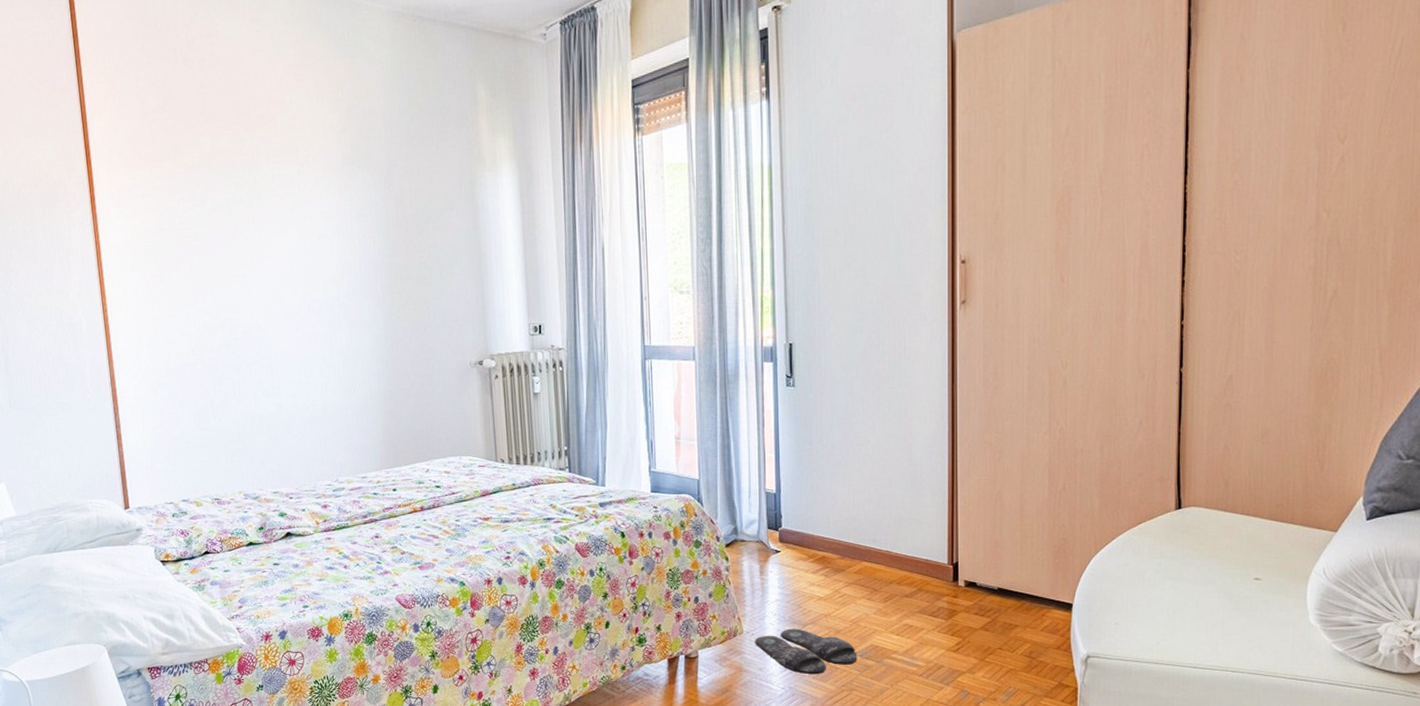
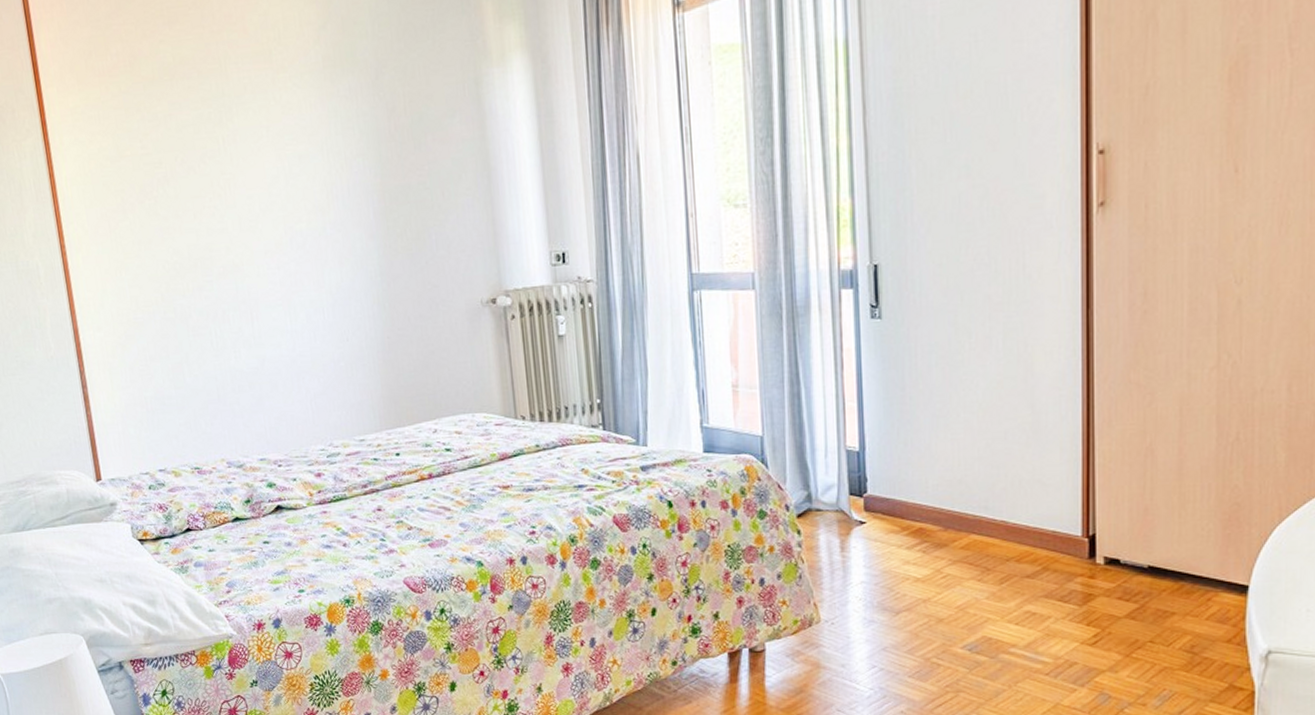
slippers: present [755,628,857,674] -> none [835,616,965,671]

